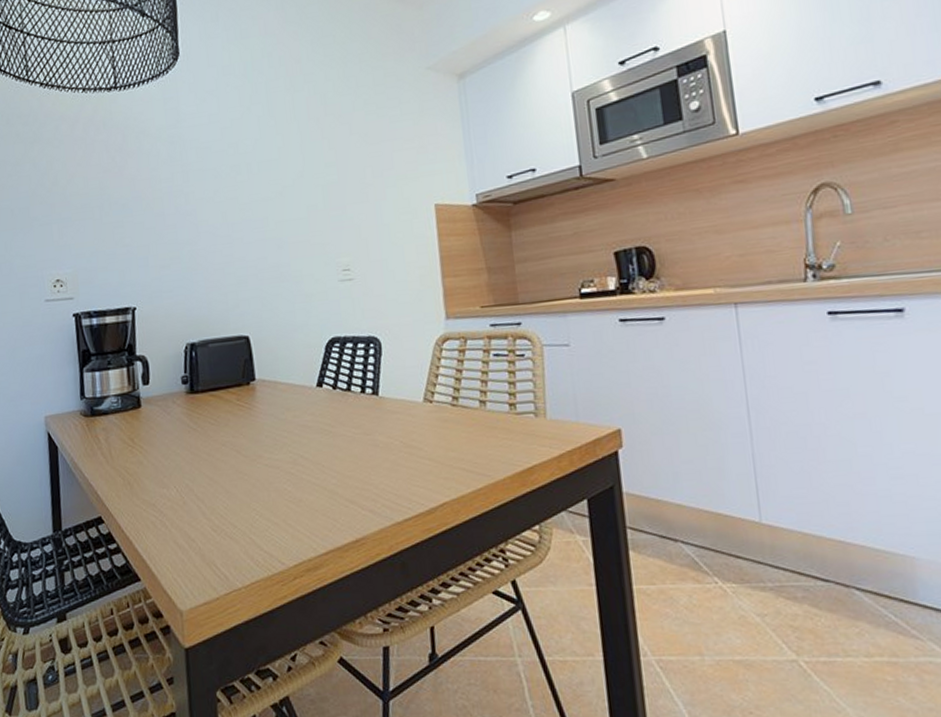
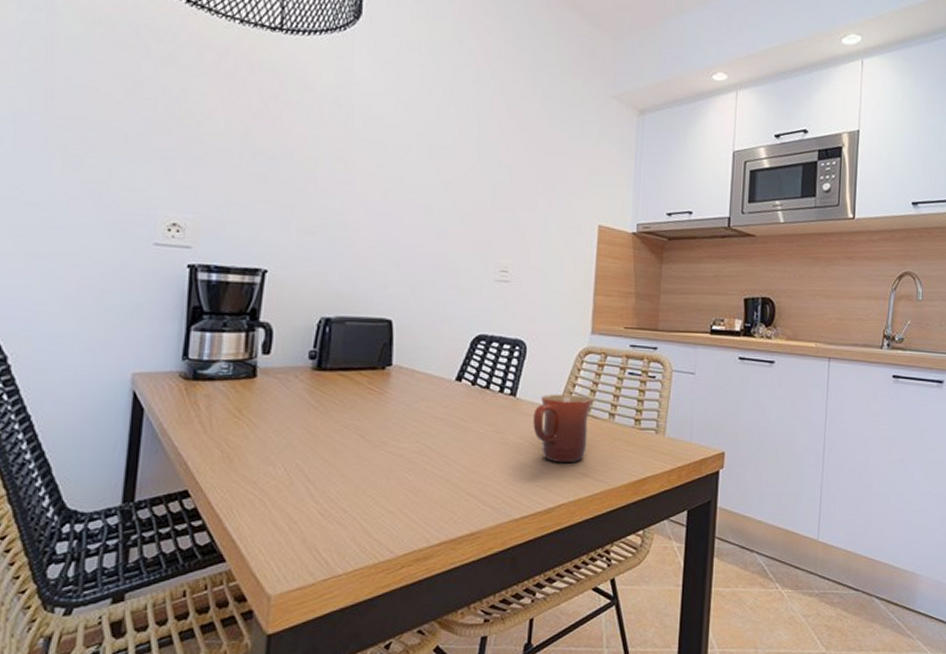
mug: none [399,385,461,460] -> present [533,394,593,463]

